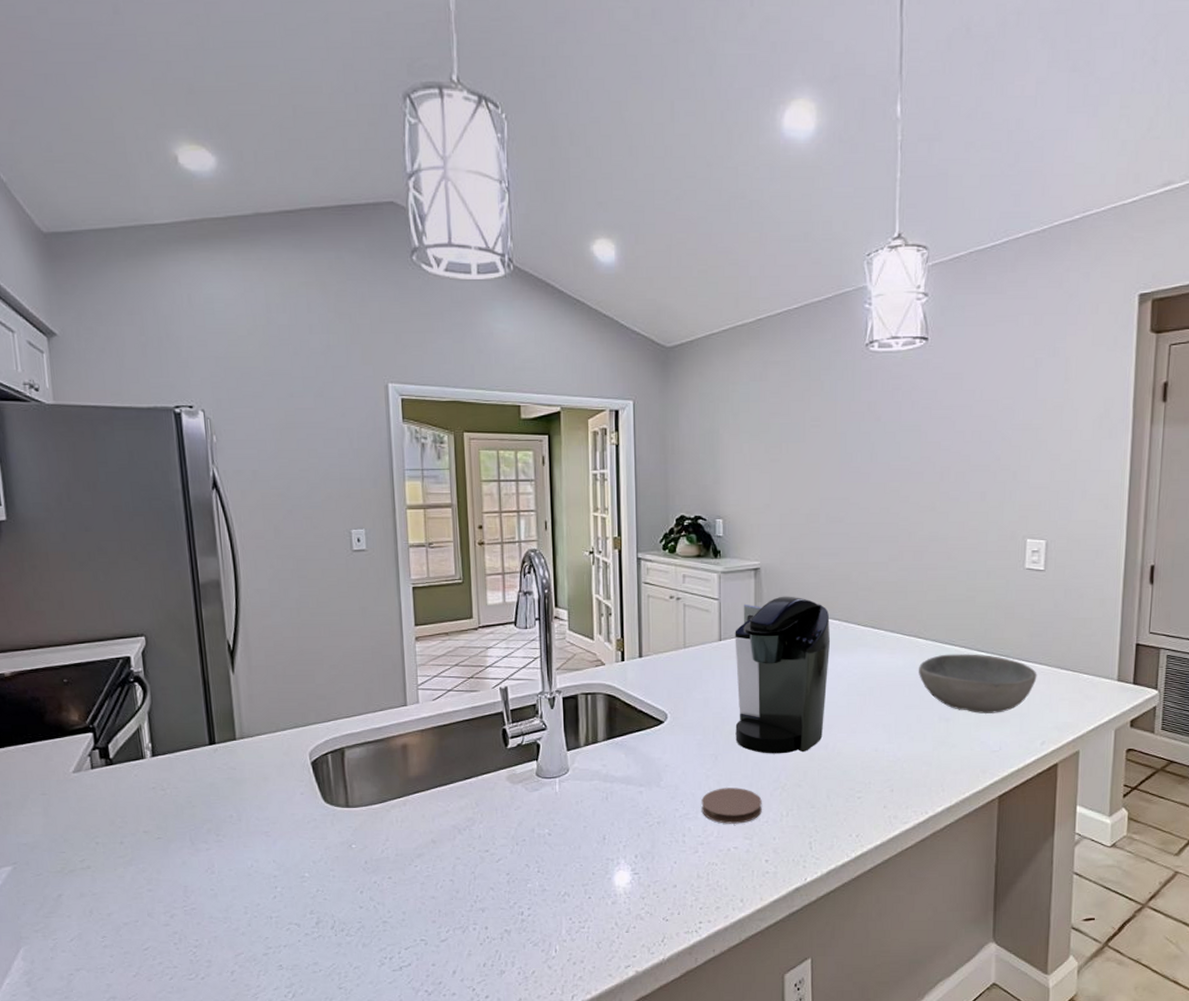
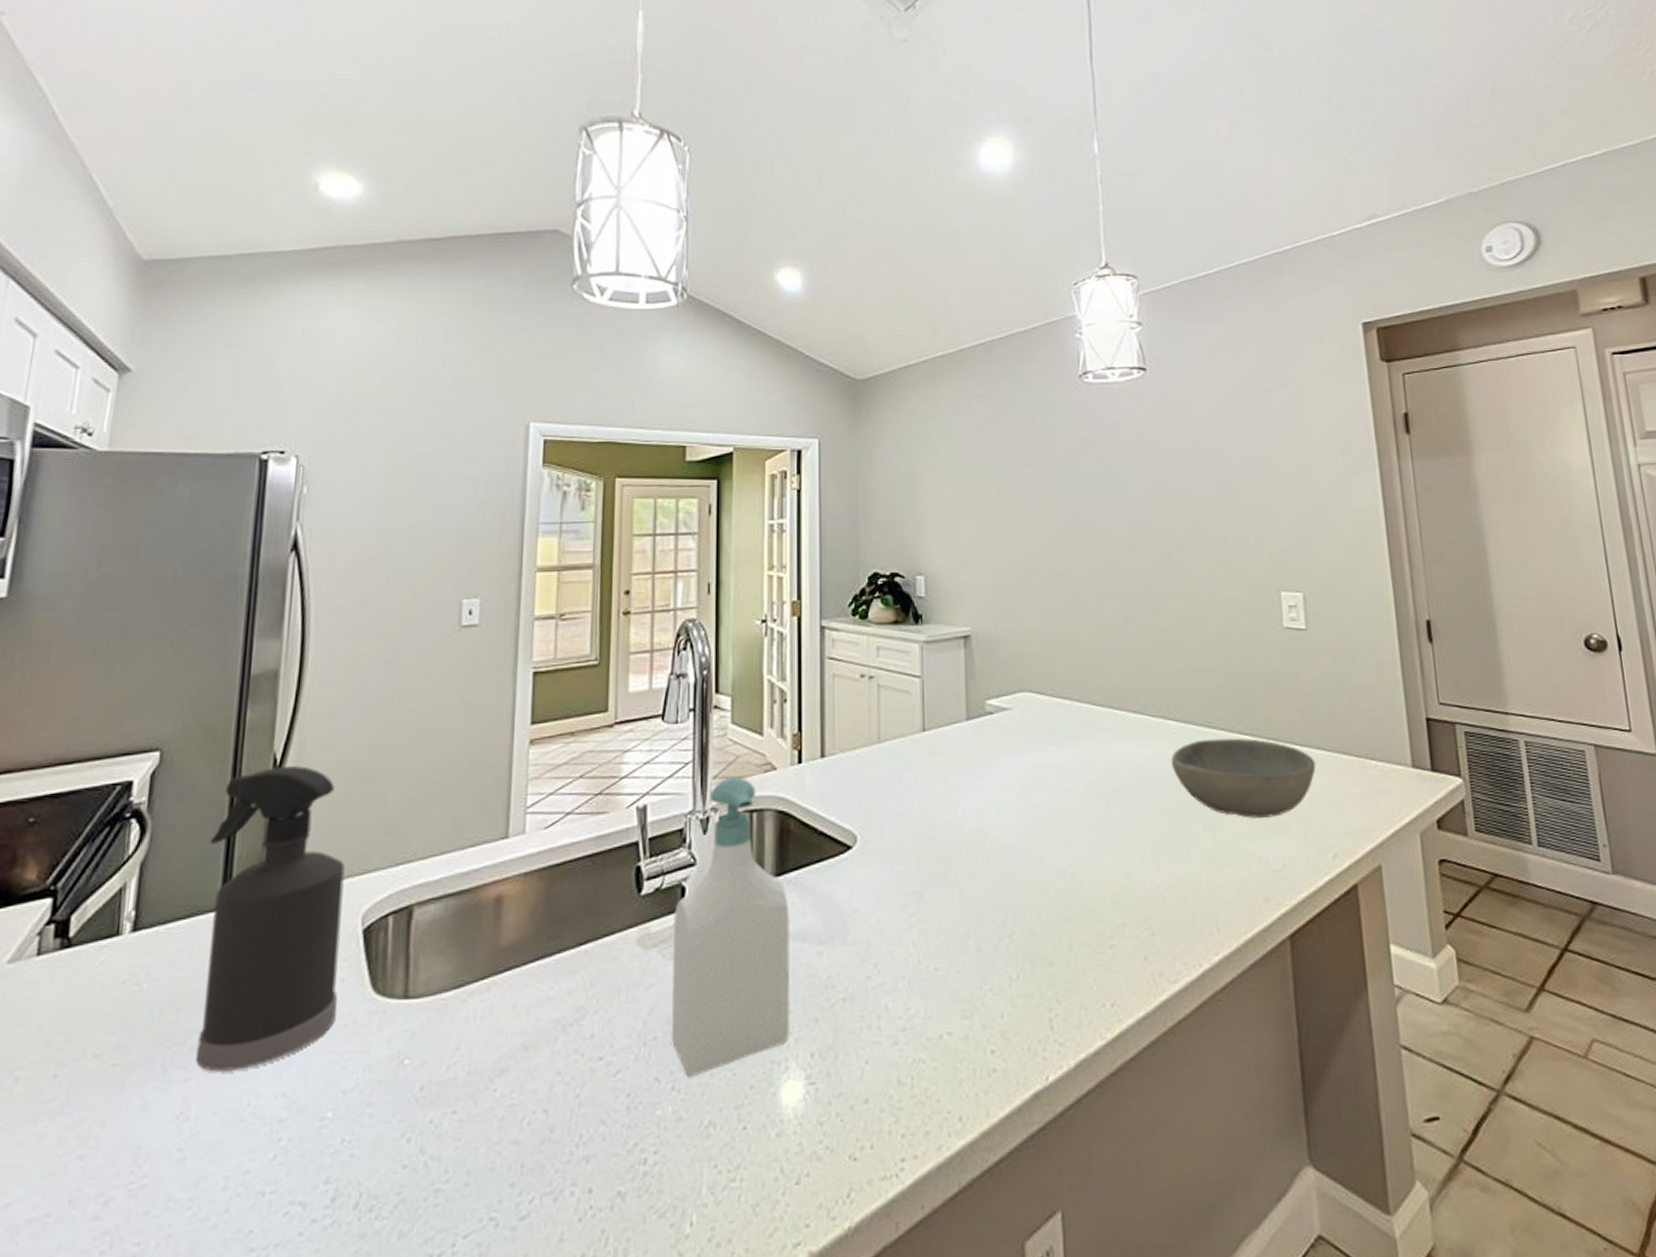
spray bottle: none [192,650,301,845] -> present [196,766,345,1072]
soap bottle: none [533,669,620,865] -> present [672,776,790,1077]
coaster: present [701,788,762,824] -> none [902,940,984,996]
coffee maker: present [735,596,831,754] -> none [942,670,1061,888]

